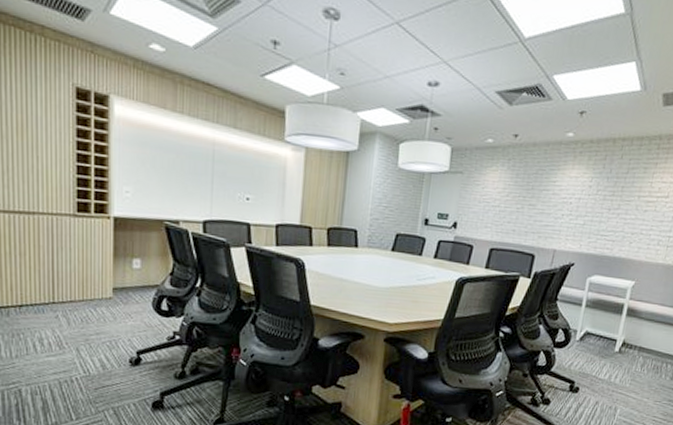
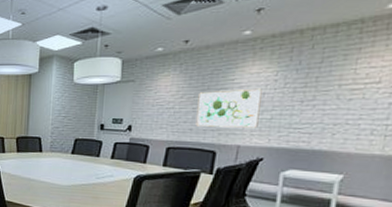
wall art: none [518,192,579,233] -> present [195,88,262,128]

